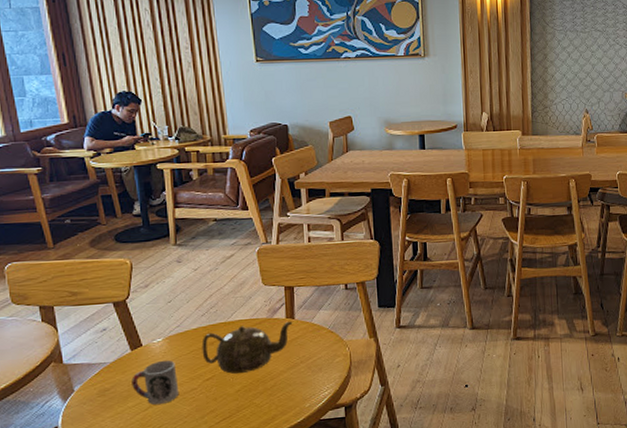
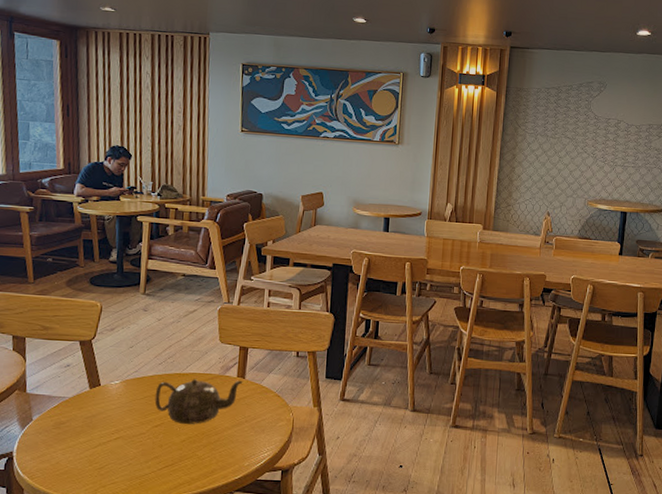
cup: present [132,359,180,406] -> none [86,402,129,444]

